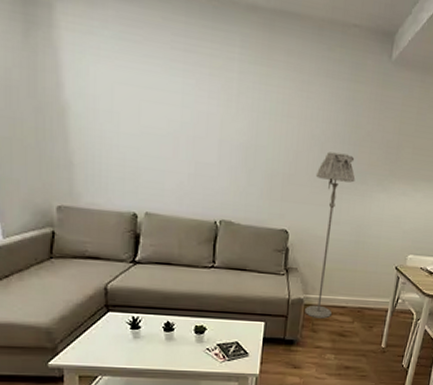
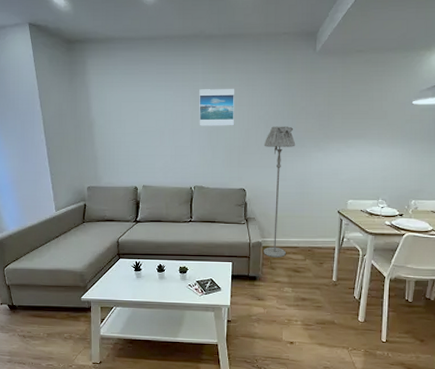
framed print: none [231,84,283,144] -> present [199,89,234,126]

